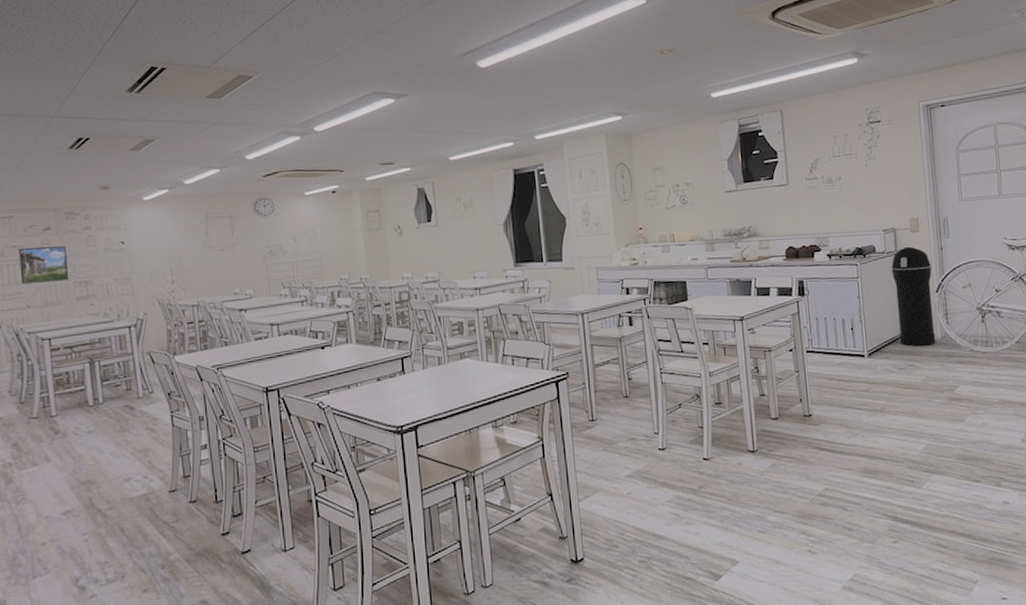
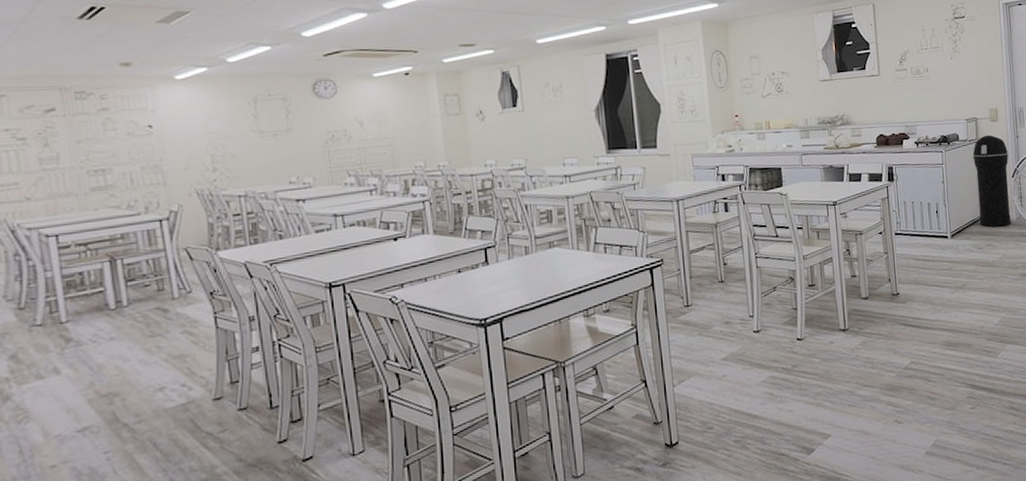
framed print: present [19,246,69,284] -> none [13,130,81,173]

